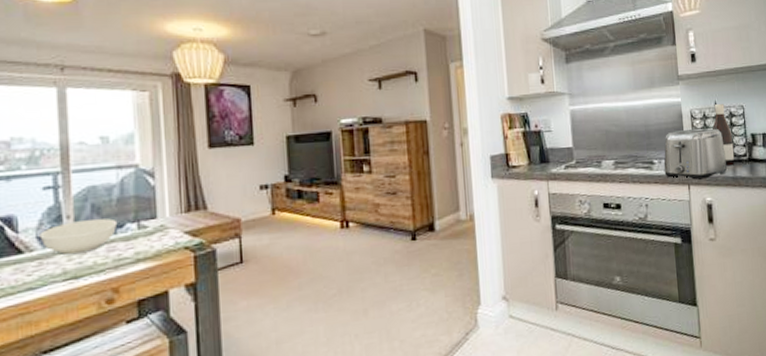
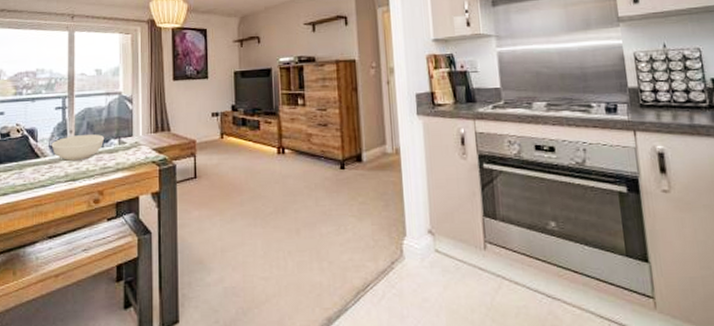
toaster: present [663,128,728,181] -> none [603,72,682,127]
bottle: present [712,104,735,166] -> none [661,46,691,113]

